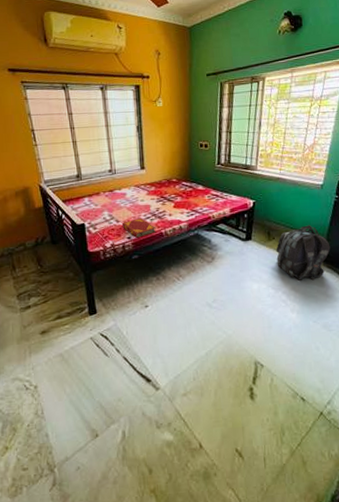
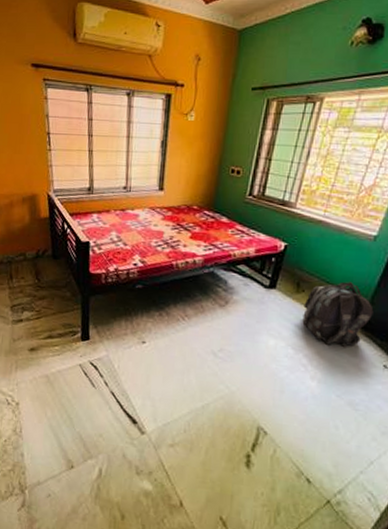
hardback book: present [122,218,156,238] -> none [130,244,167,266]

